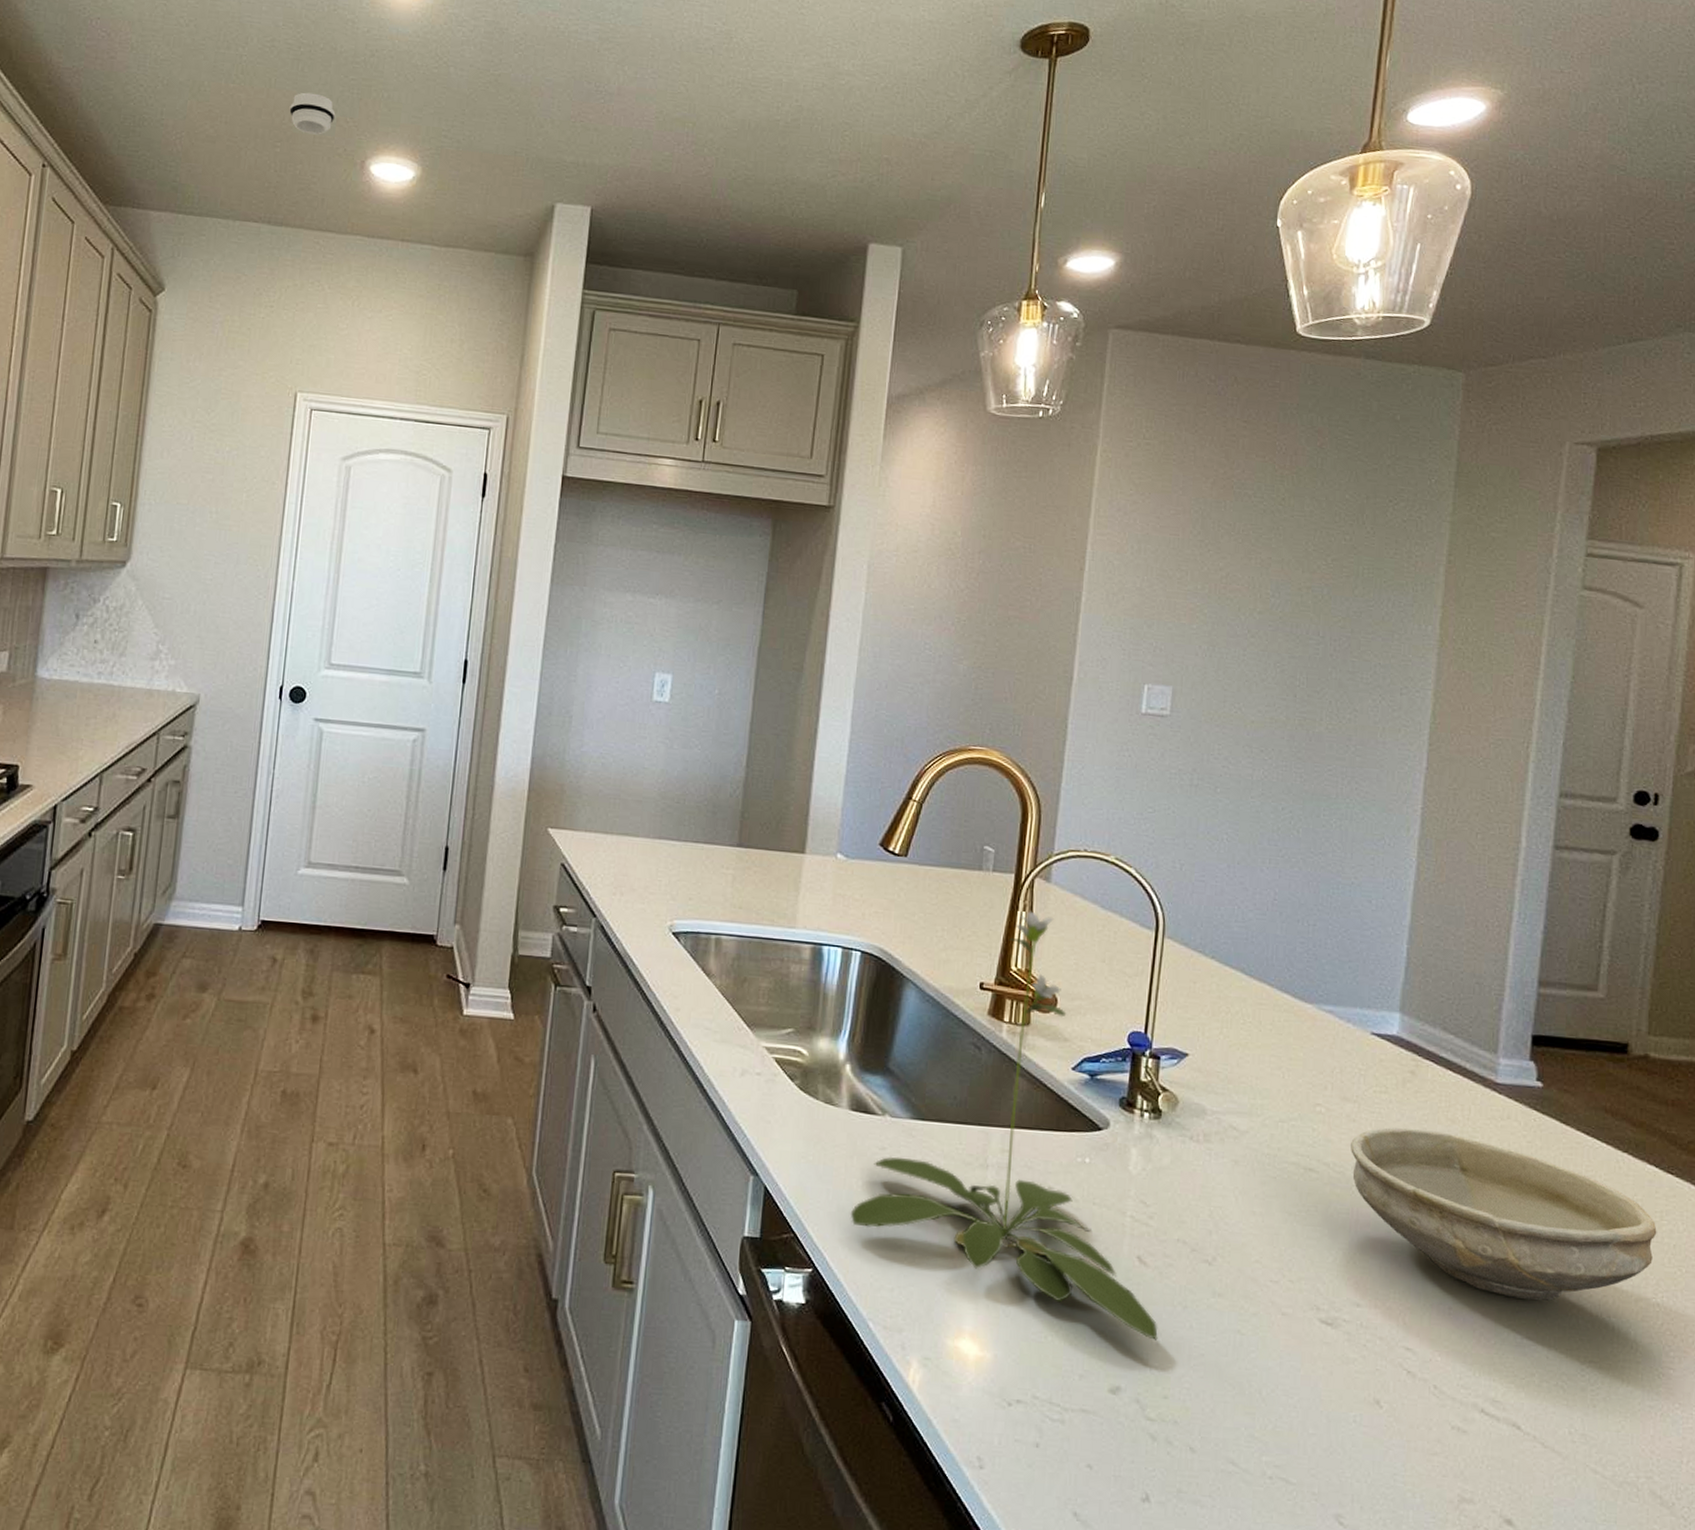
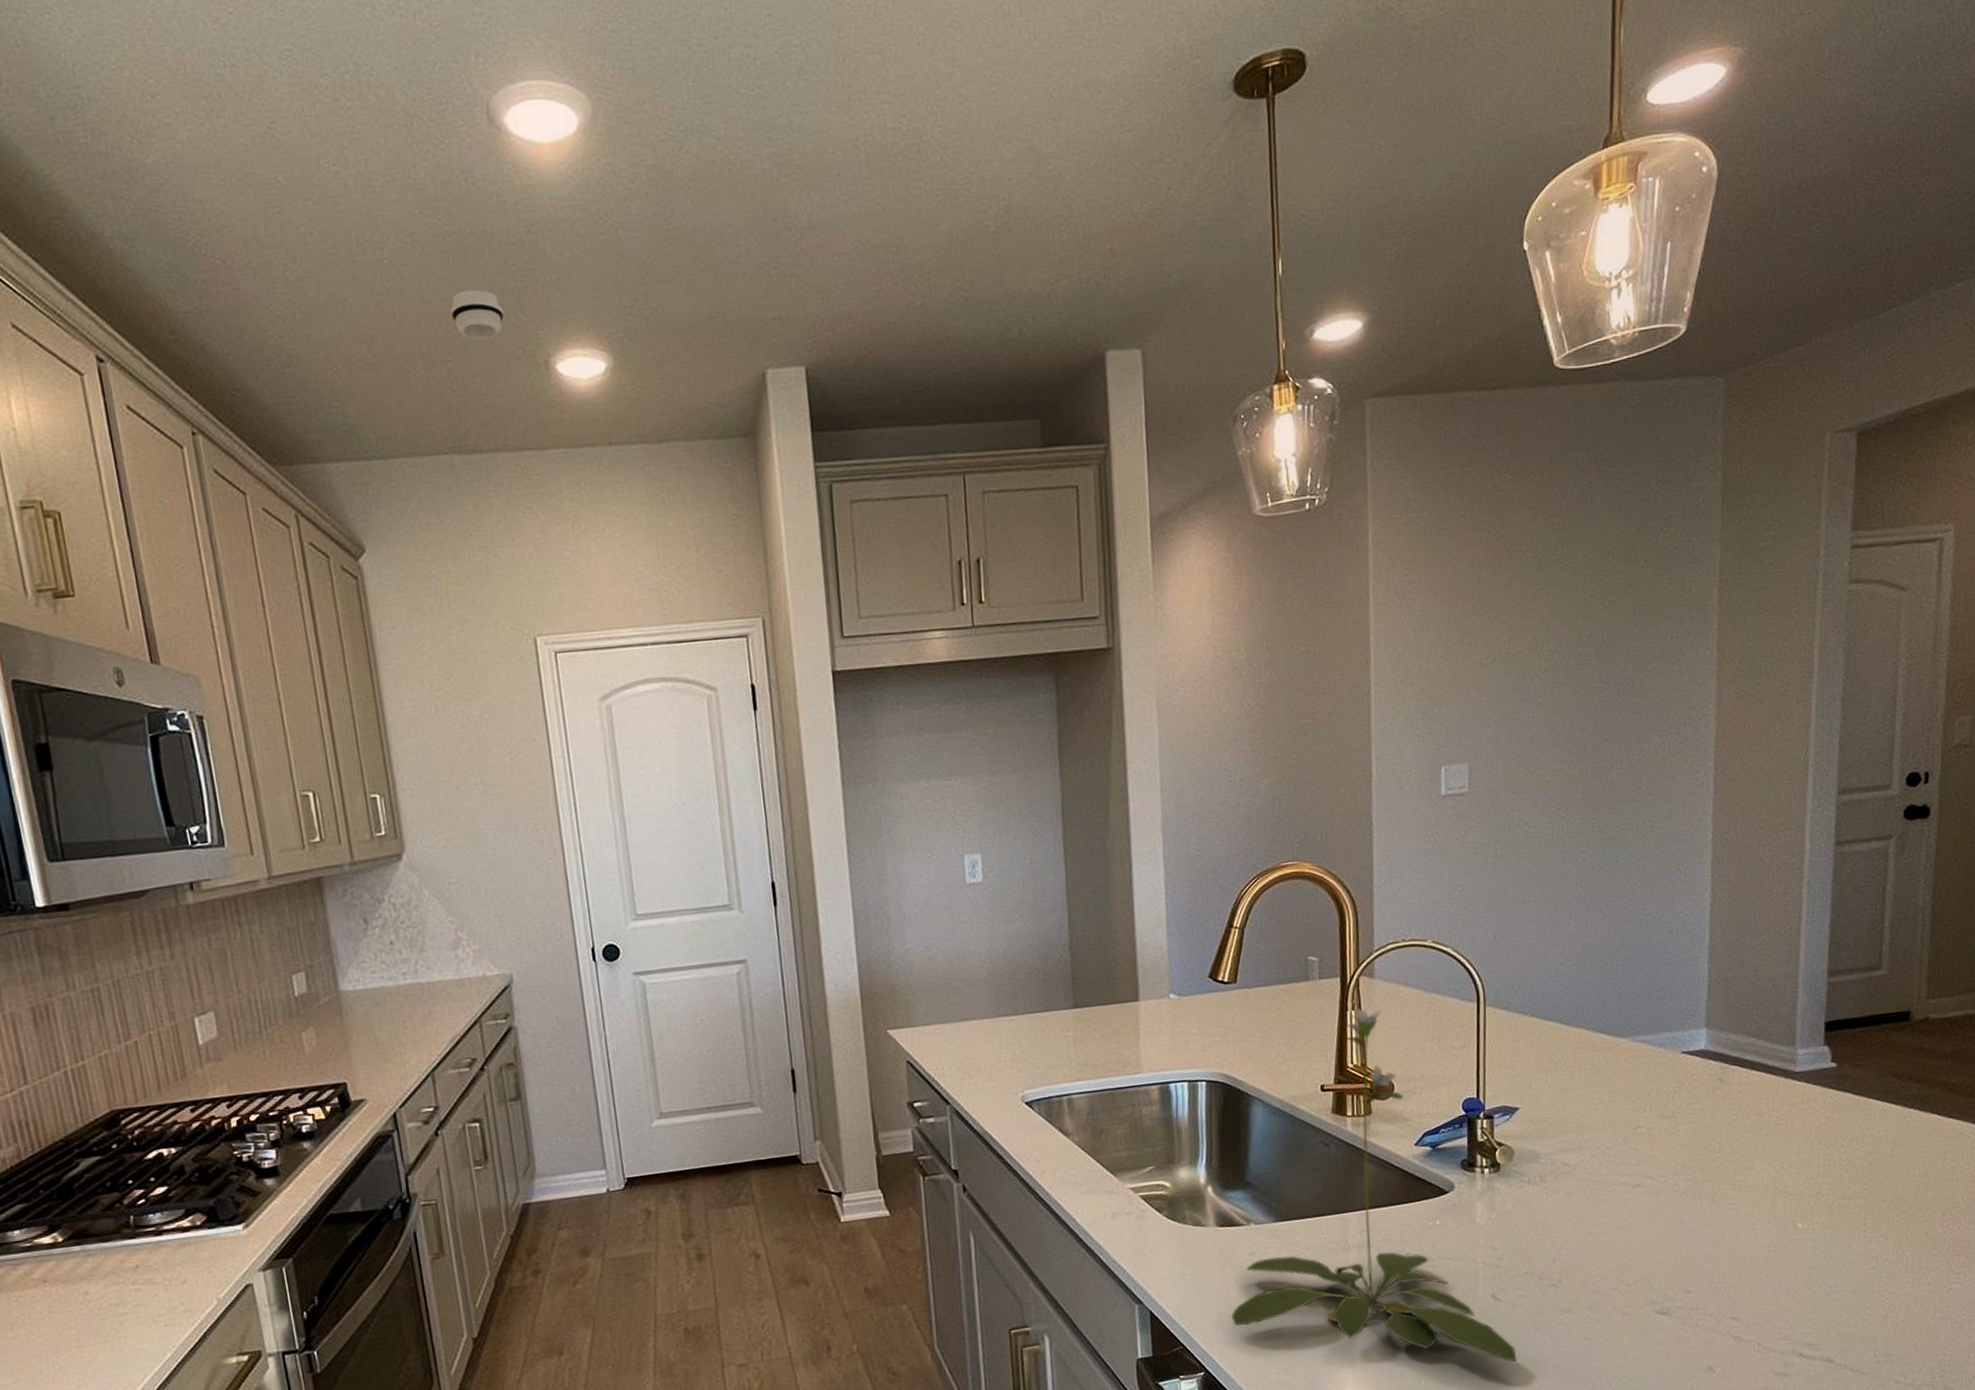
bowl: present [1351,1127,1657,1302] -> none [1671,1126,1942,1255]

